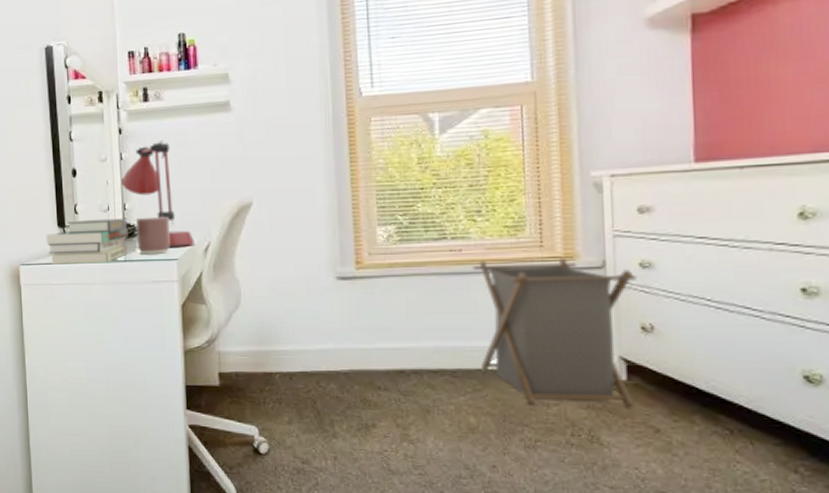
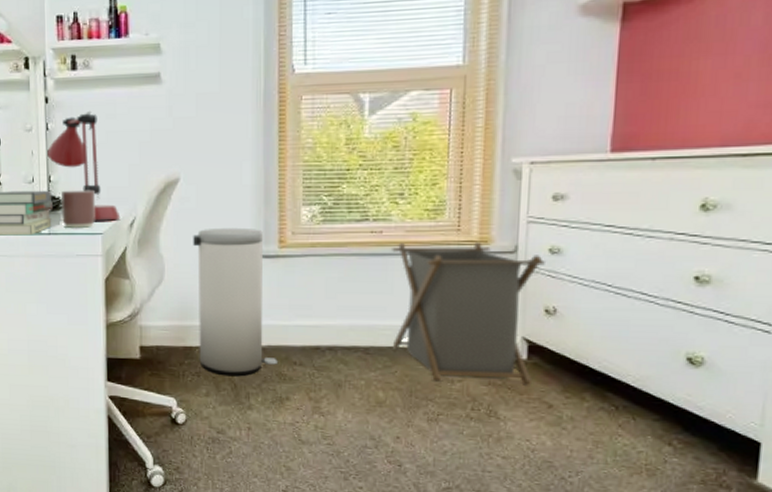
pedal bin: none [268,249,361,403] -> present [193,227,277,377]

